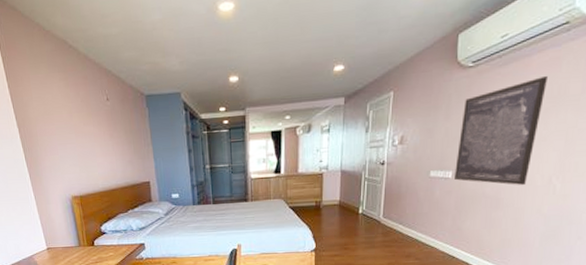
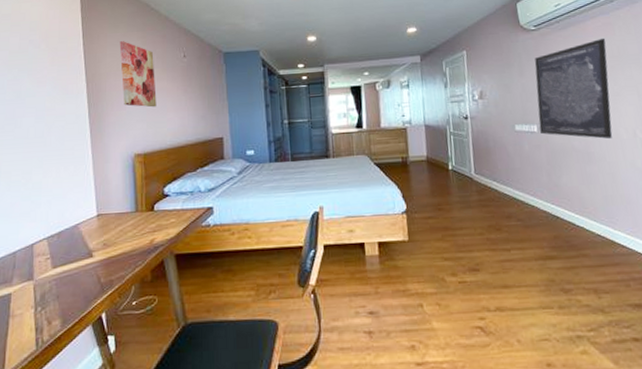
wall art: none [43,83,86,152] -> present [119,41,157,108]

